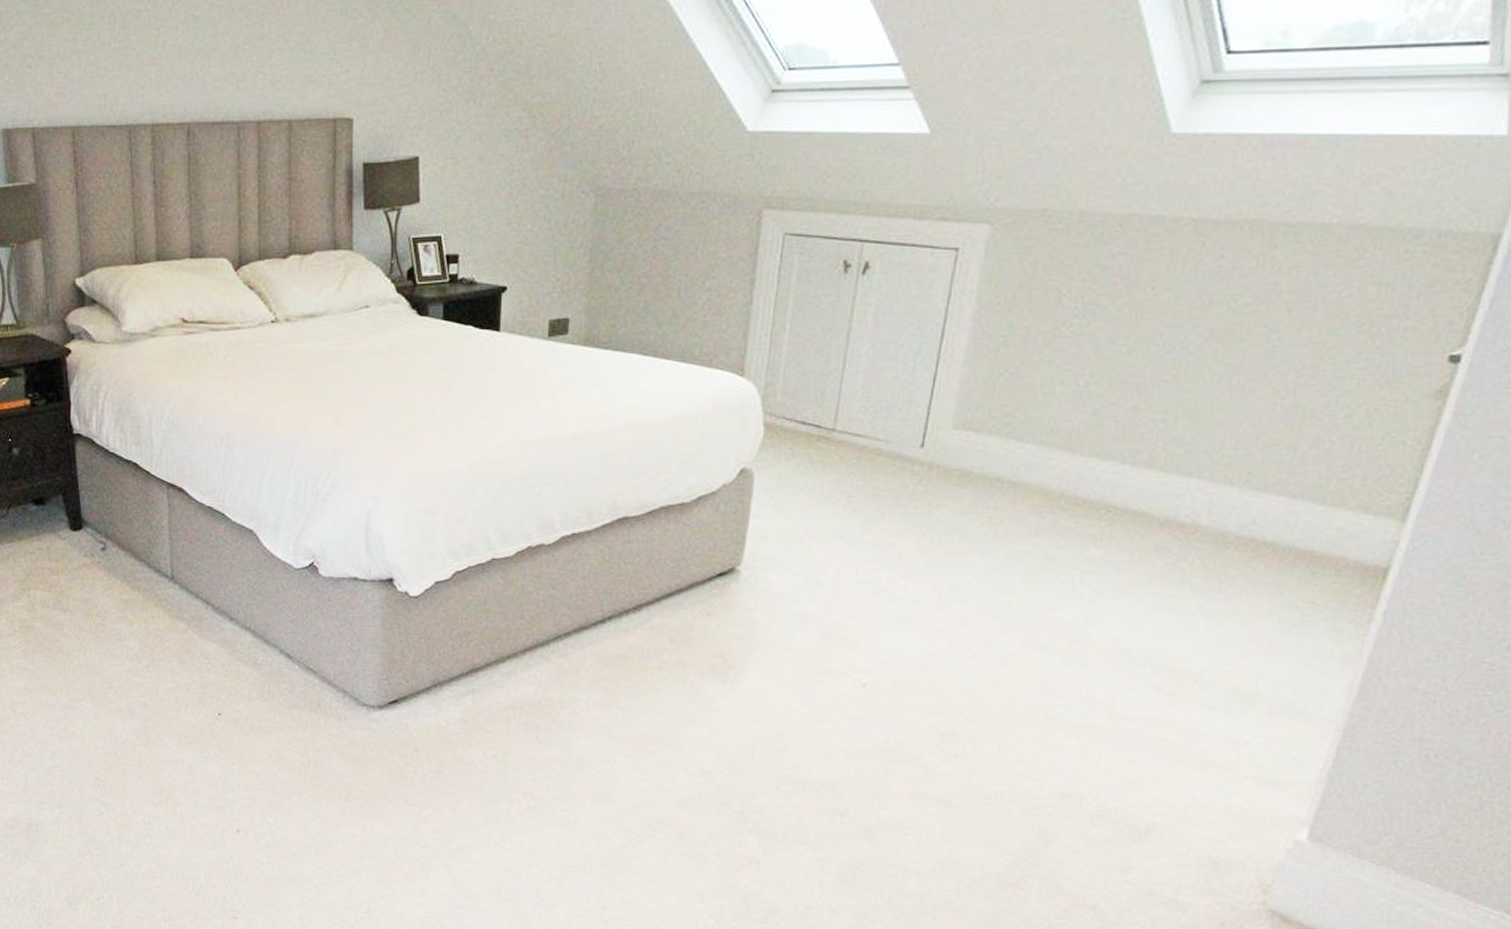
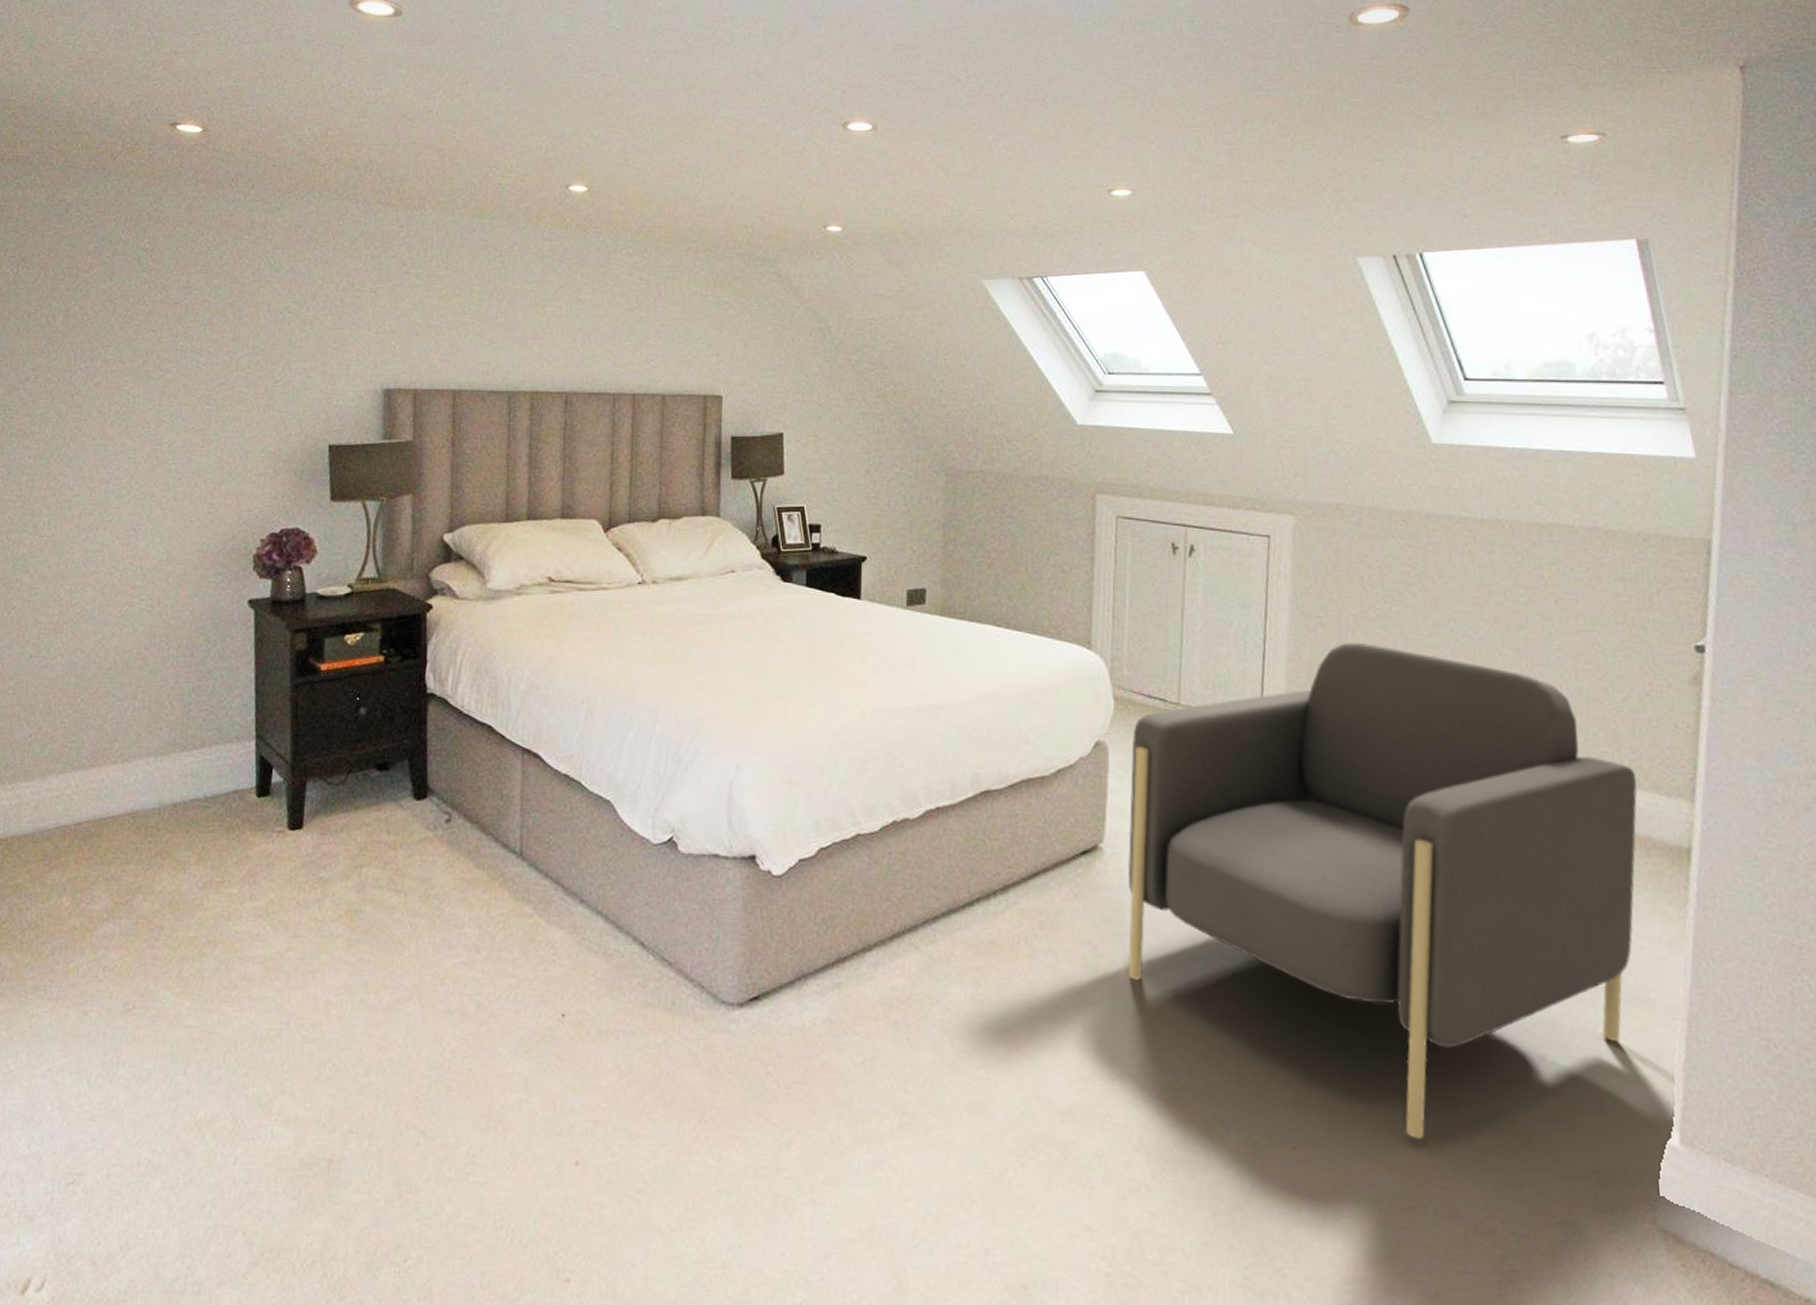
armchair: none [756,362,1343,830] -> present [1127,643,1637,1140]

